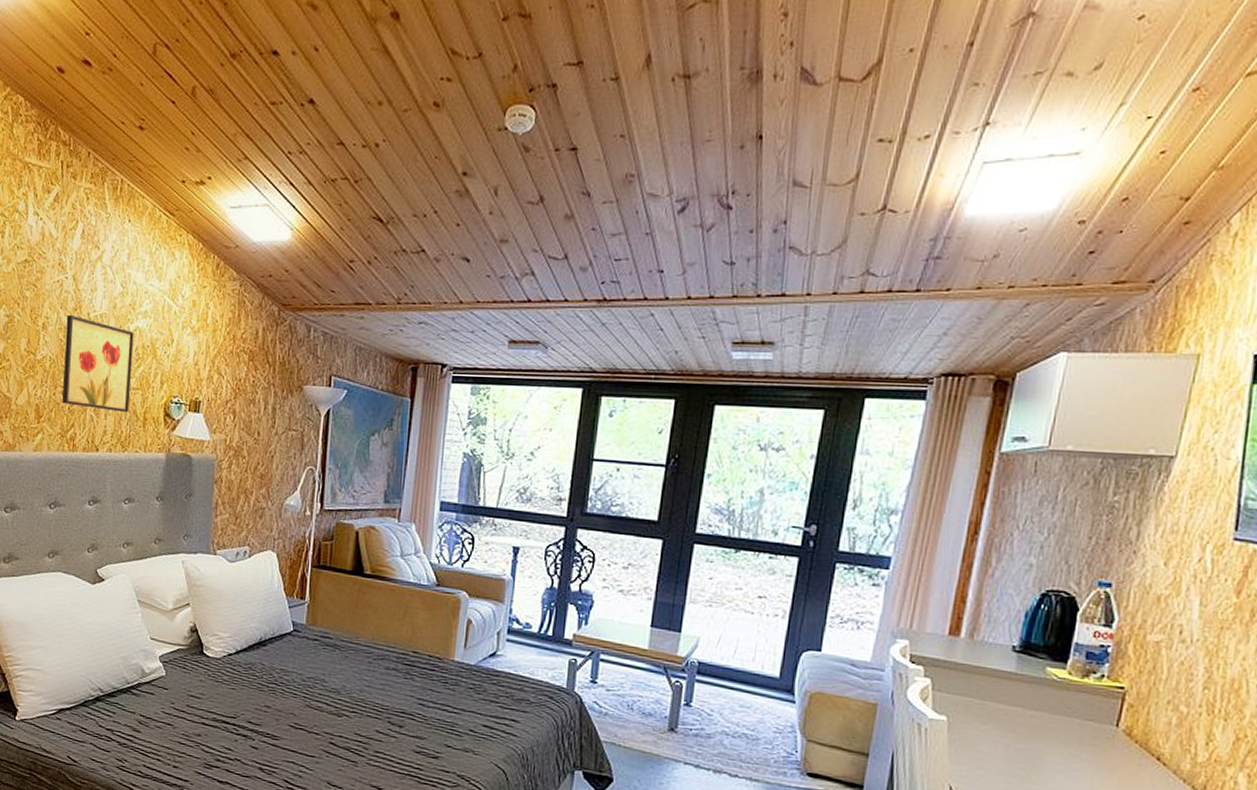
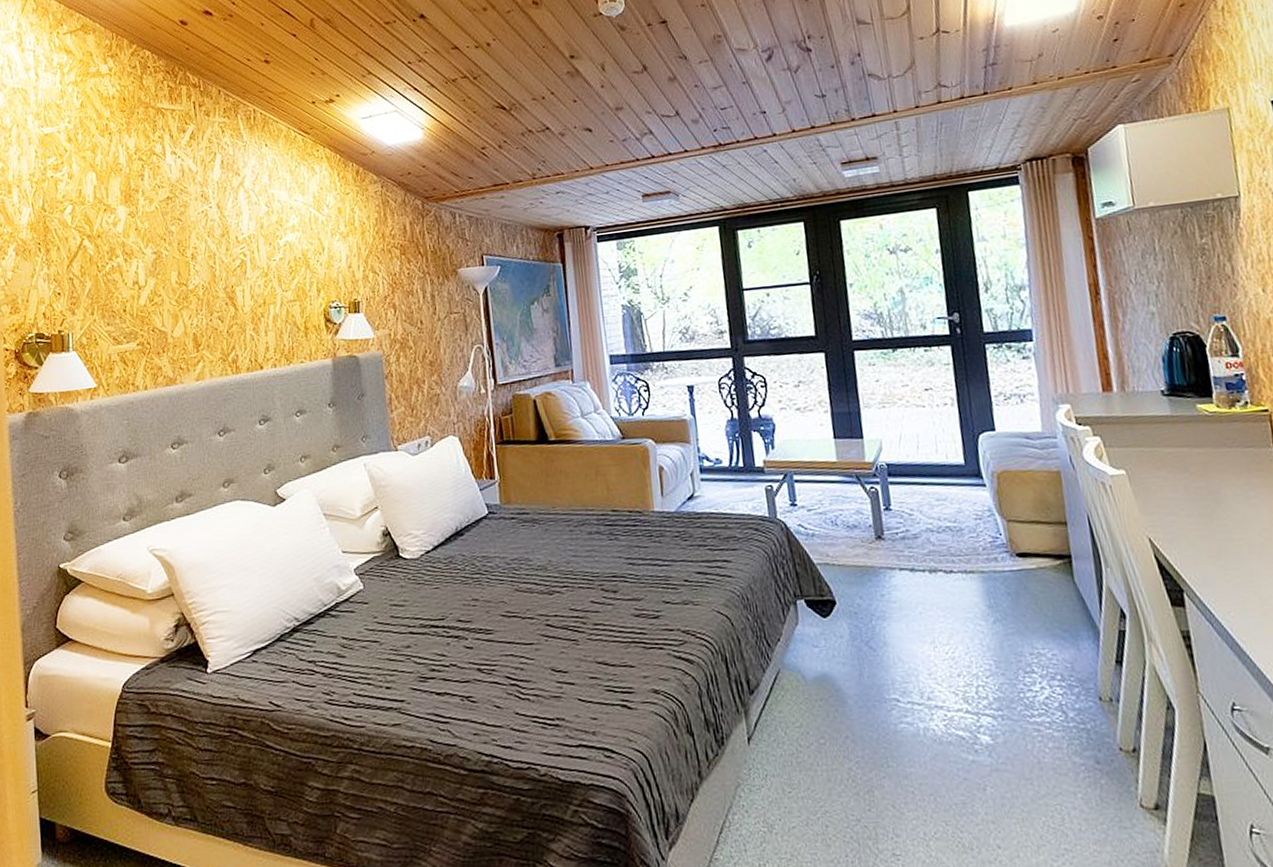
wall art: present [62,314,134,413] -> none [215,241,289,329]

